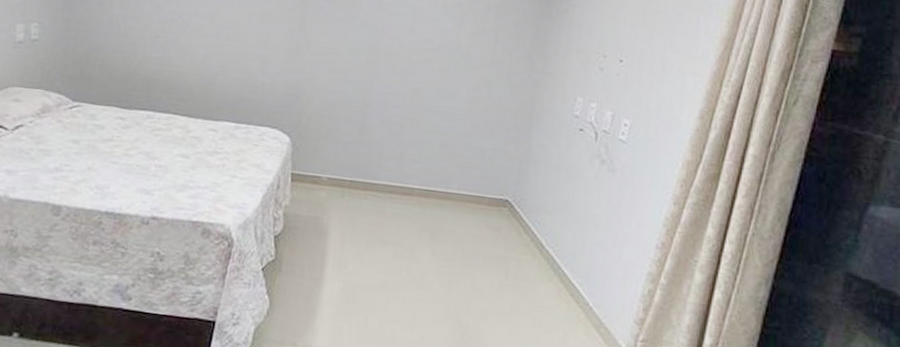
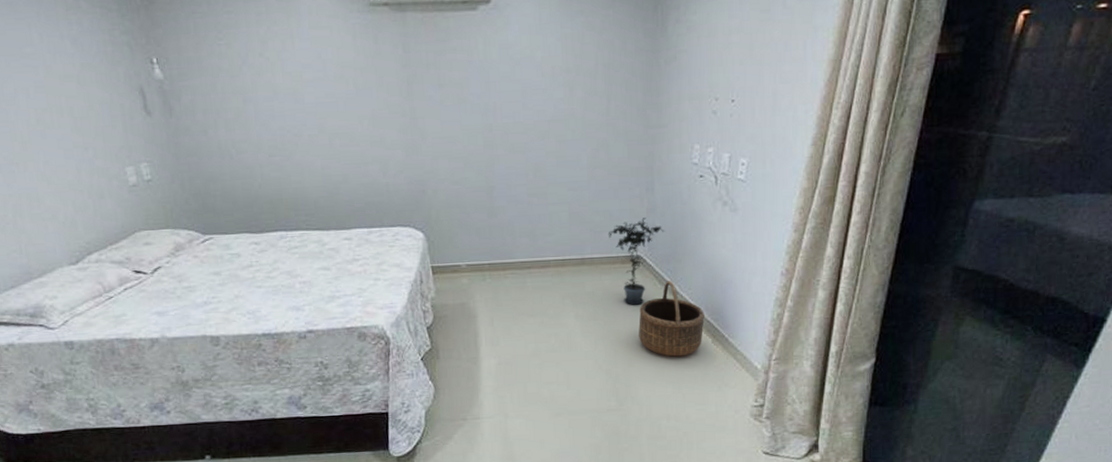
potted plant: none [477,162,537,253] -> present [608,218,665,305]
basket: none [496,232,570,319] -> present [638,281,705,357]

